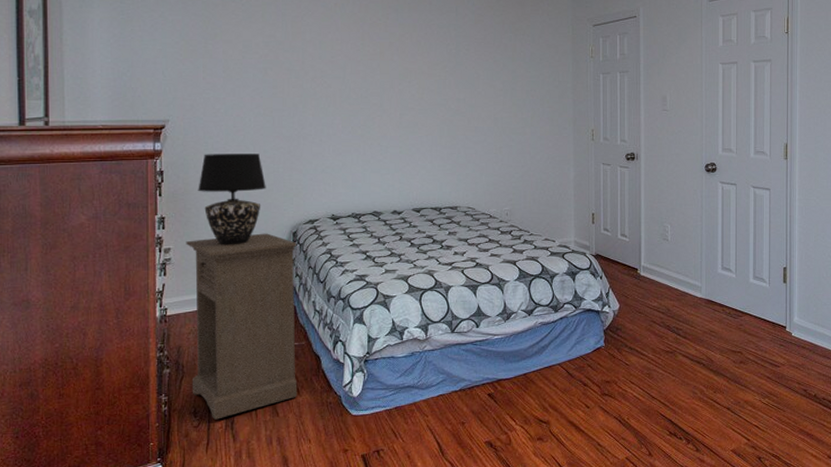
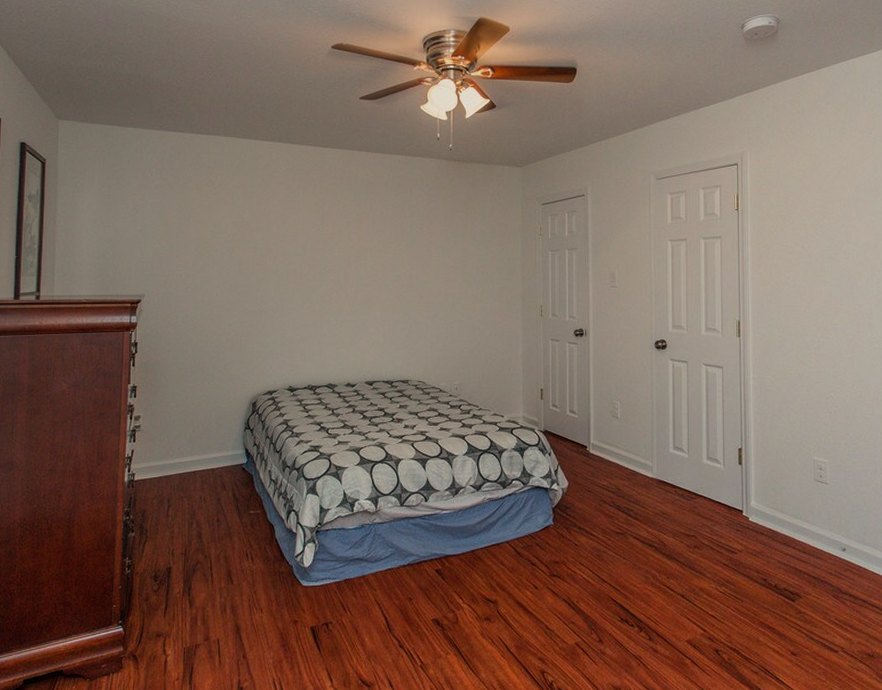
nightstand: present [186,233,298,420] -> none [153,403,255,585]
table lamp: present [198,154,266,246] -> none [167,327,230,414]

